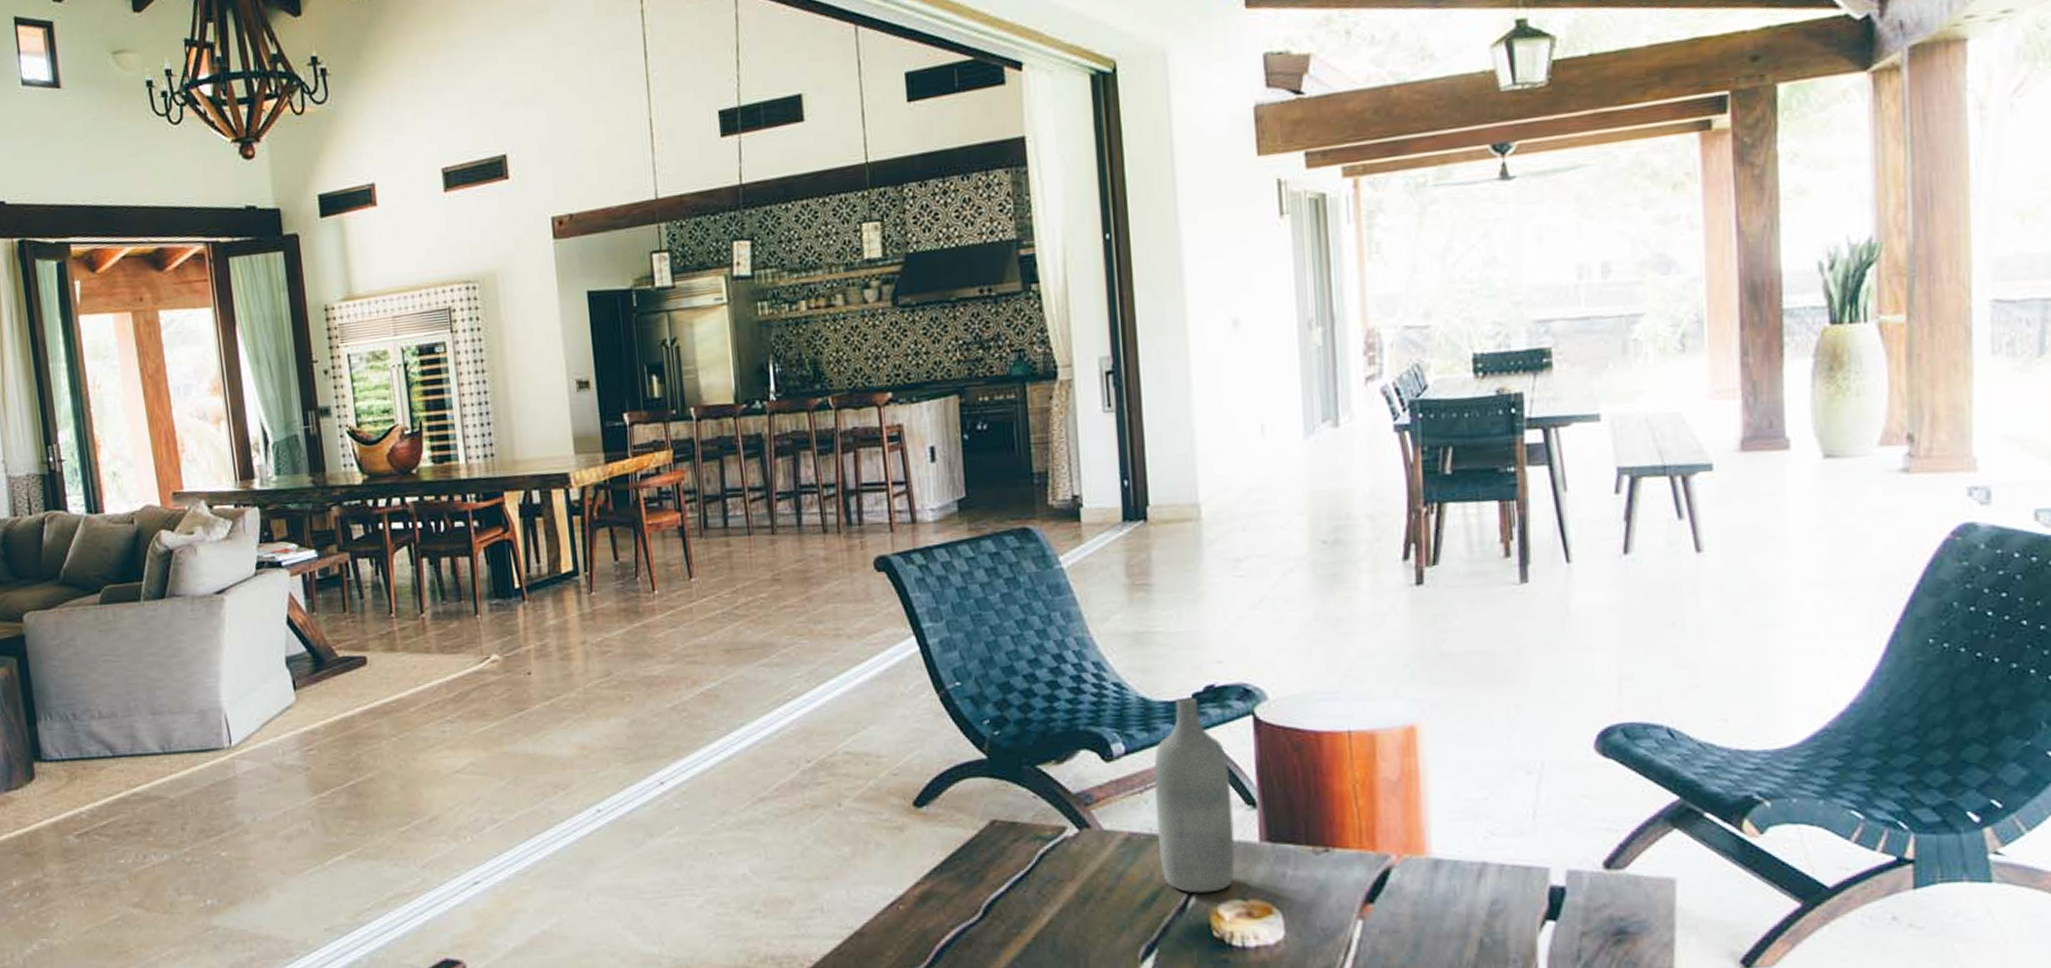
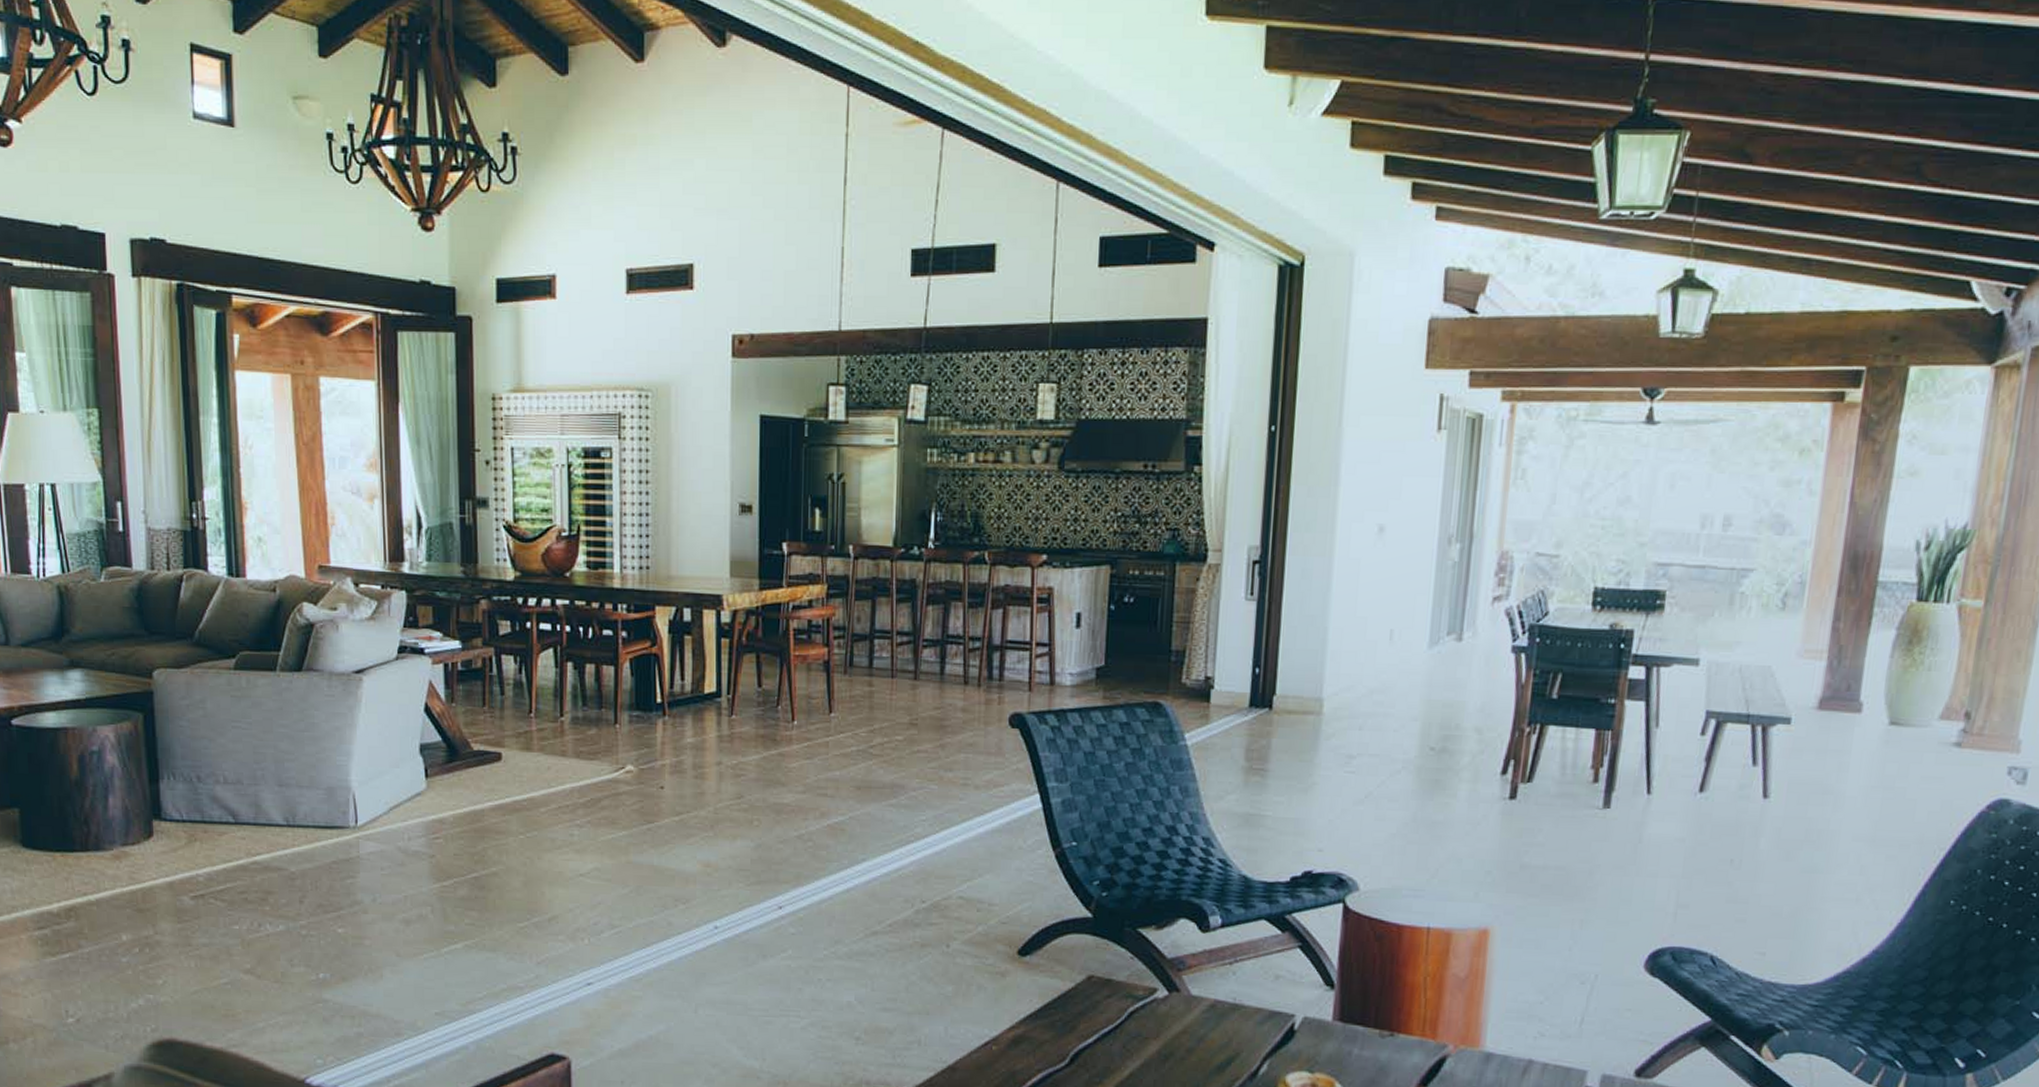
bottle: present [1153,696,1236,894] -> none [1239,879,1314,1063]

